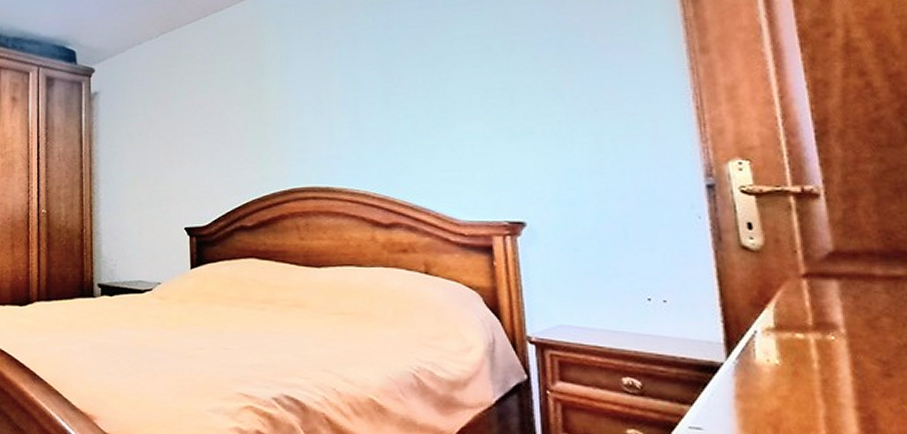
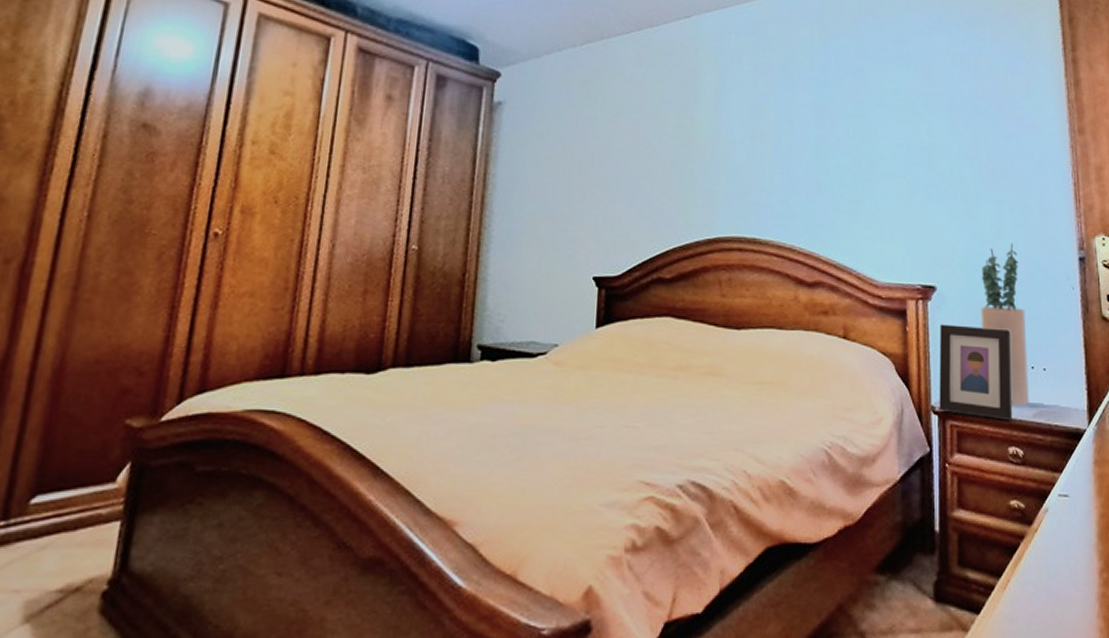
picture frame: none [532,258,626,352] -> present [939,324,1013,421]
vase: none [580,174,646,339] -> present [981,242,1029,407]

